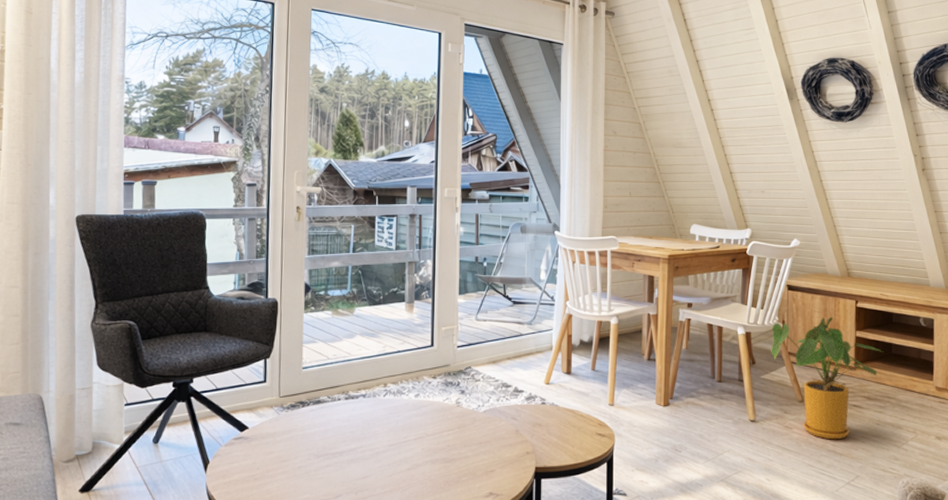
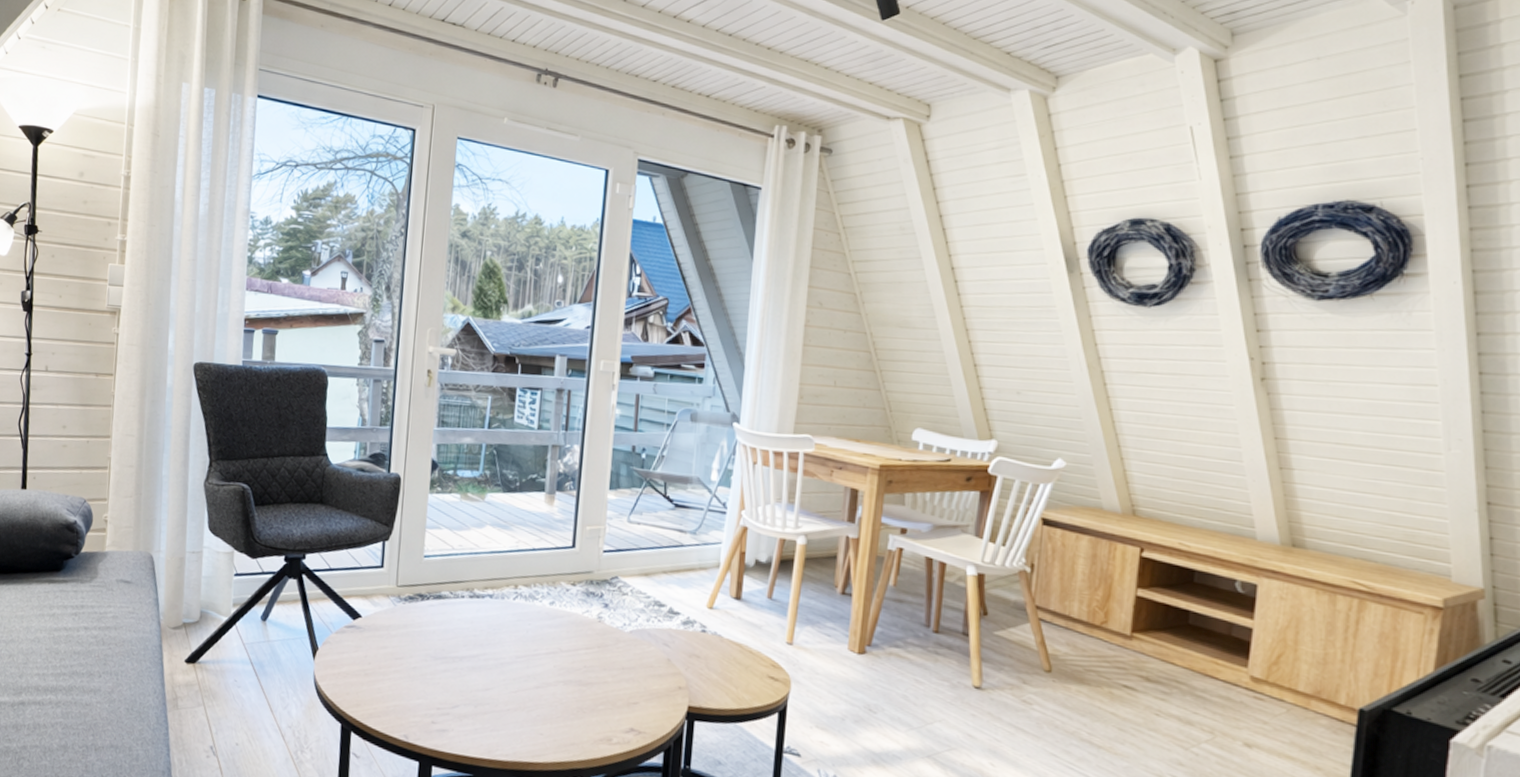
house plant: present [771,317,881,440] -> none [1011,565,1173,728]

